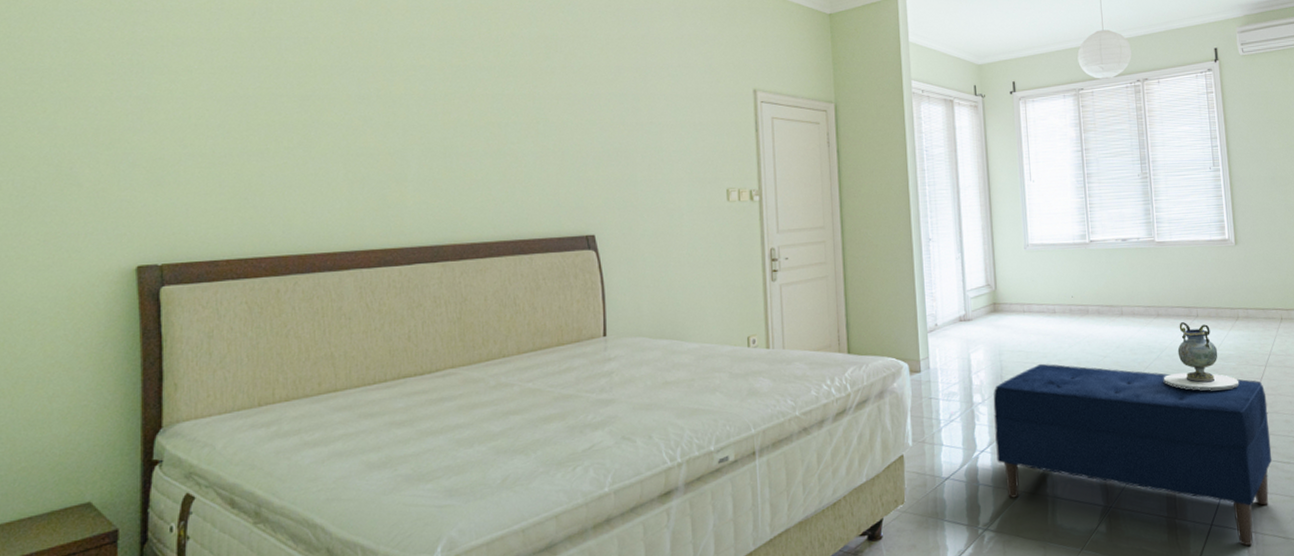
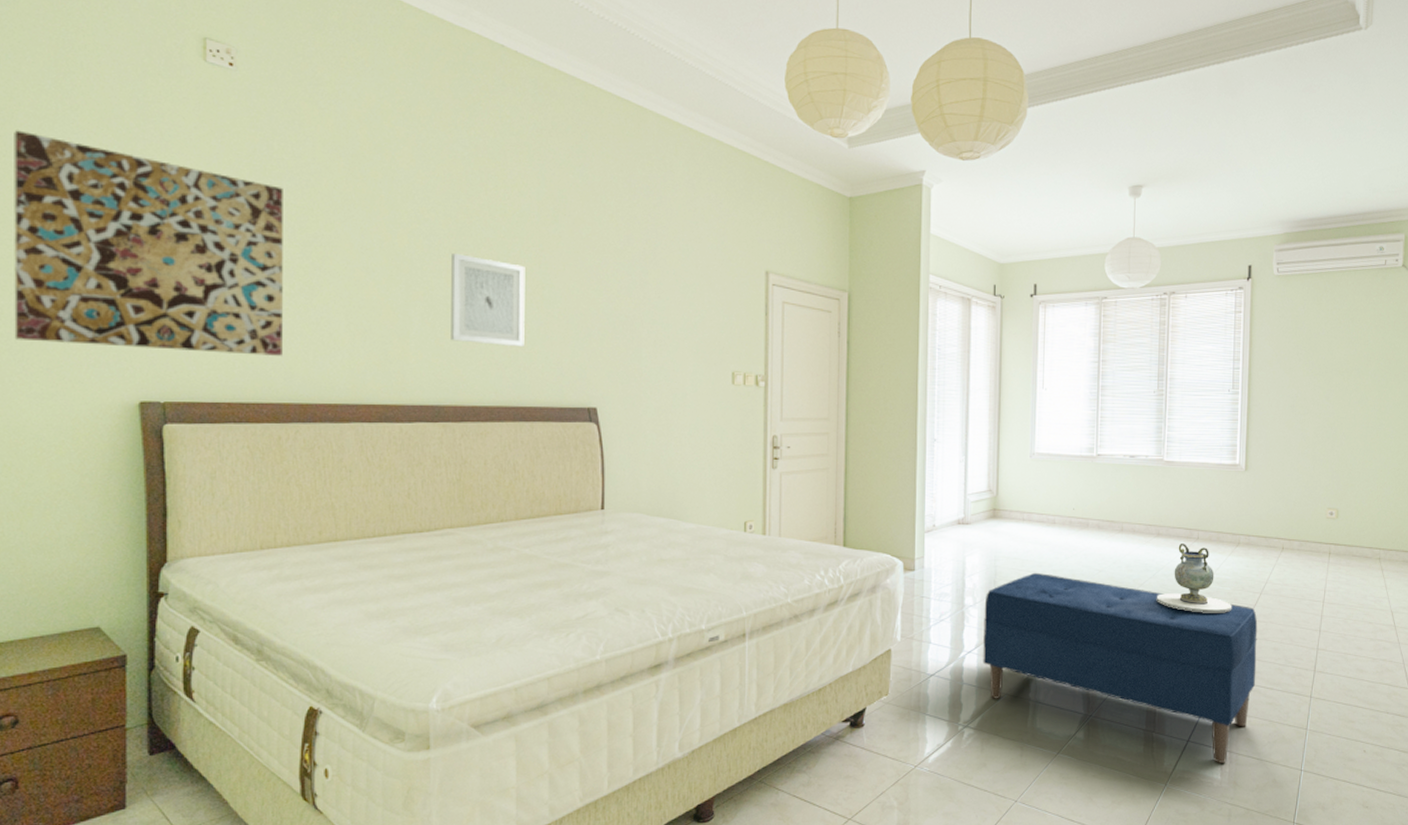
wall art: none [12,12,282,215] -> present [14,130,283,356]
wall art: none [447,95,521,182] -> present [451,252,525,347]

